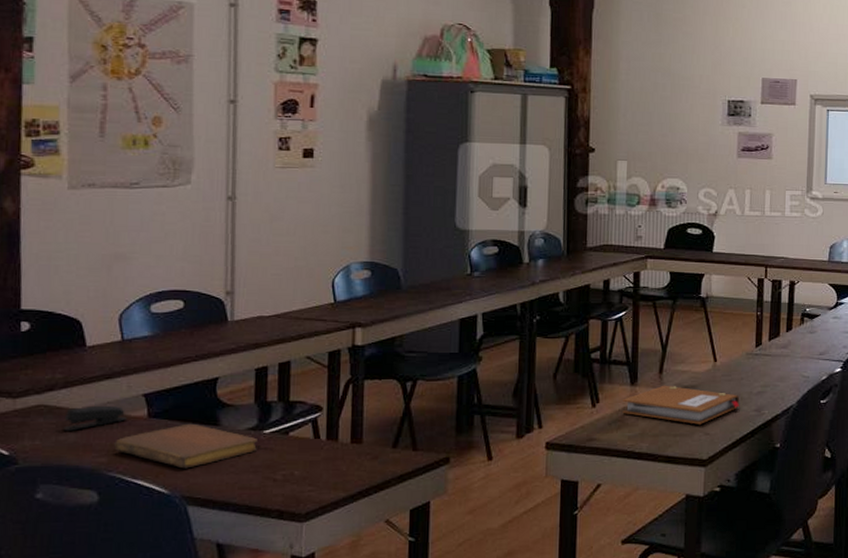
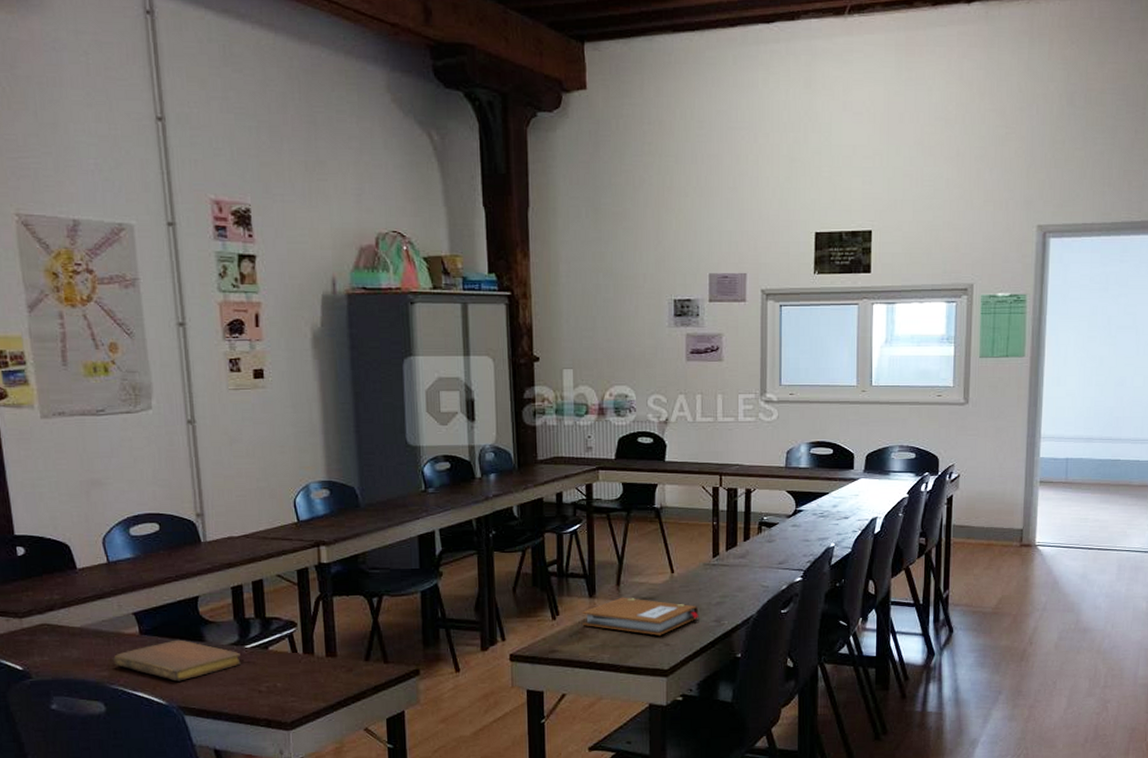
stapler: present [63,405,127,431] -> none [66,623,121,647]

